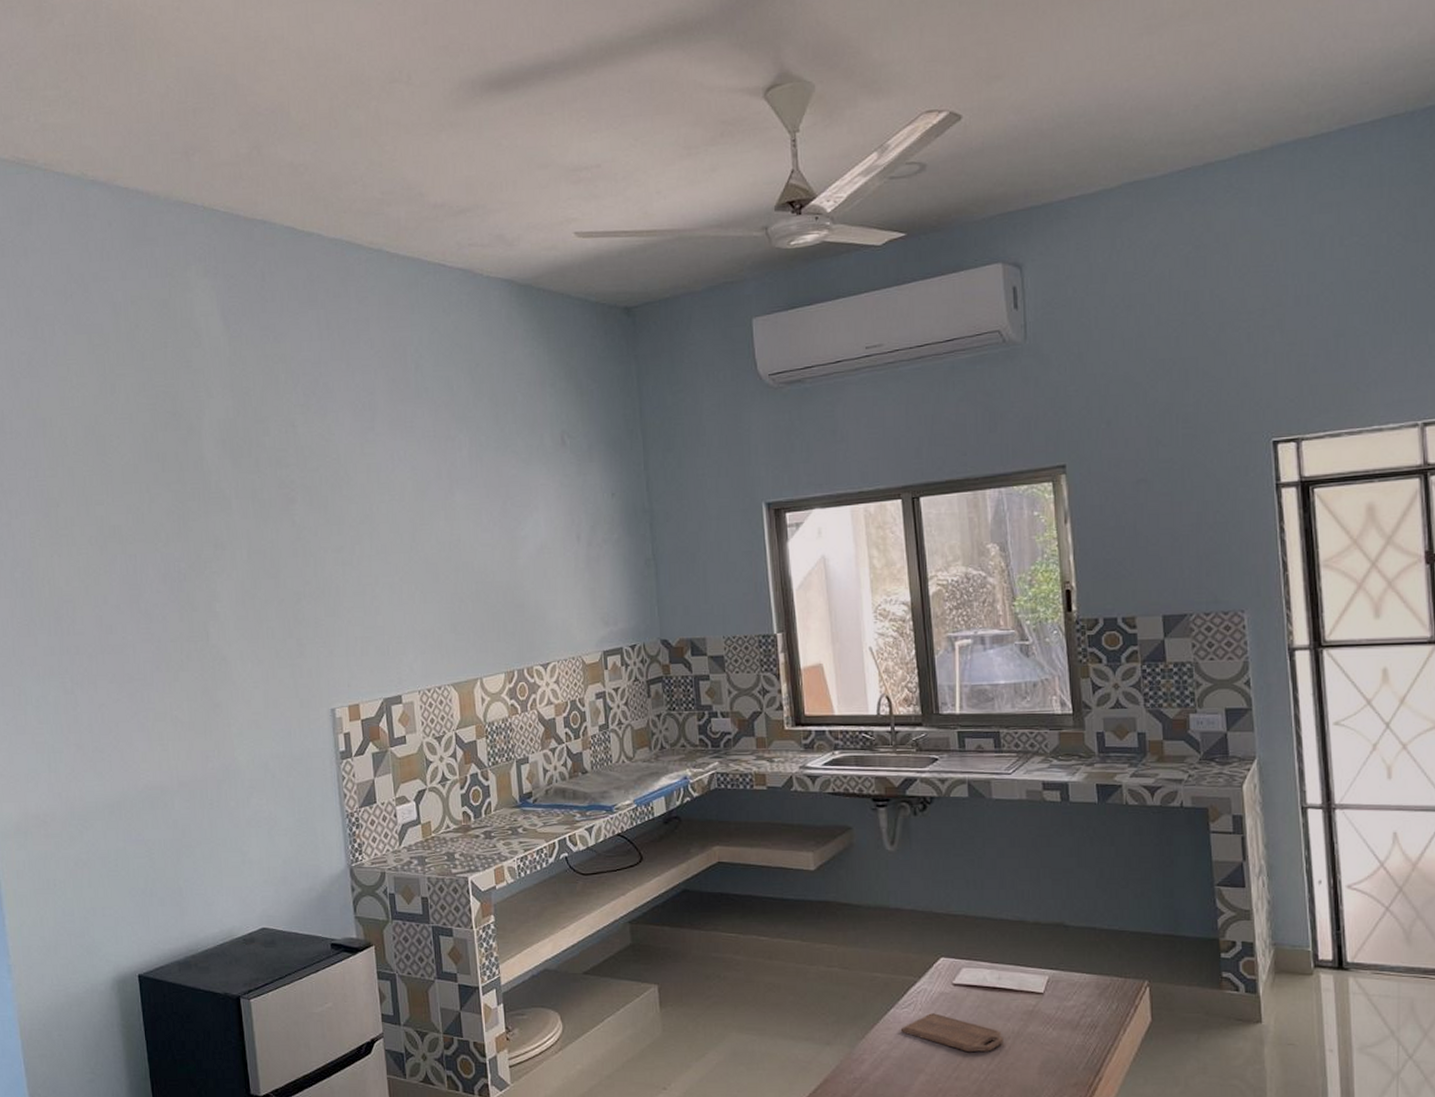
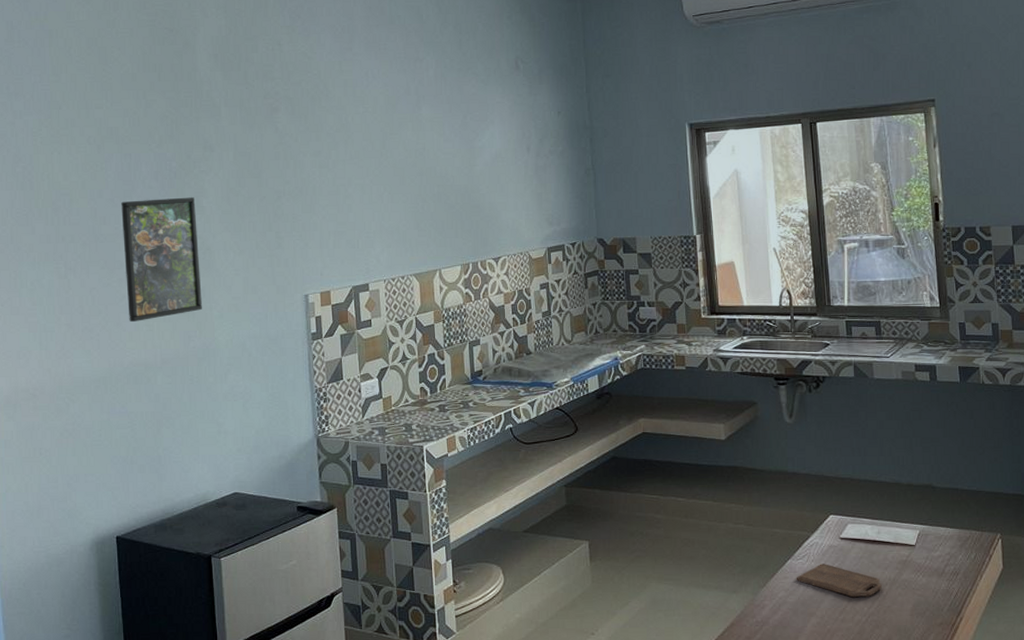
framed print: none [128,601,220,741] -> present [121,197,202,322]

